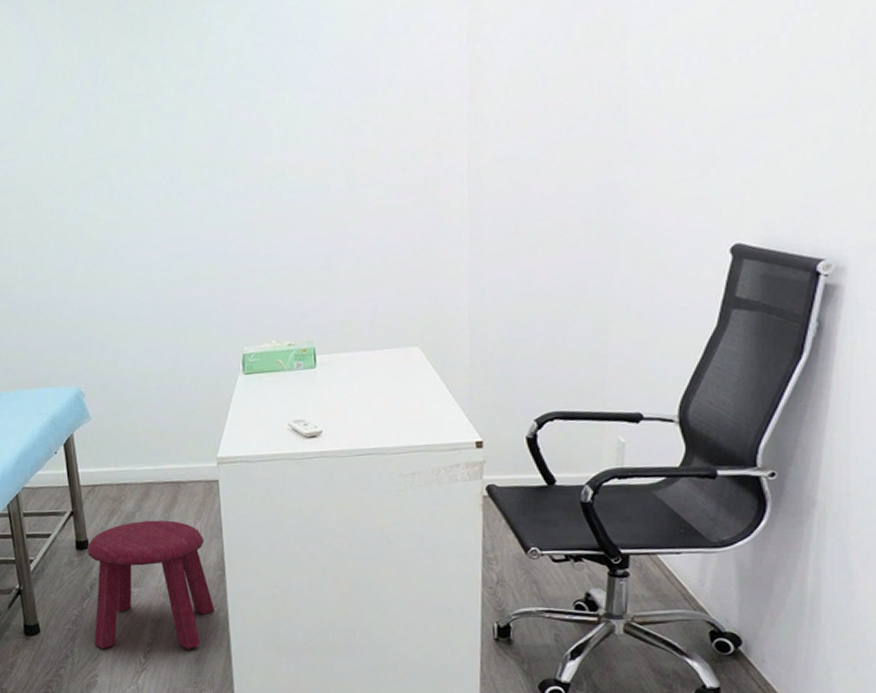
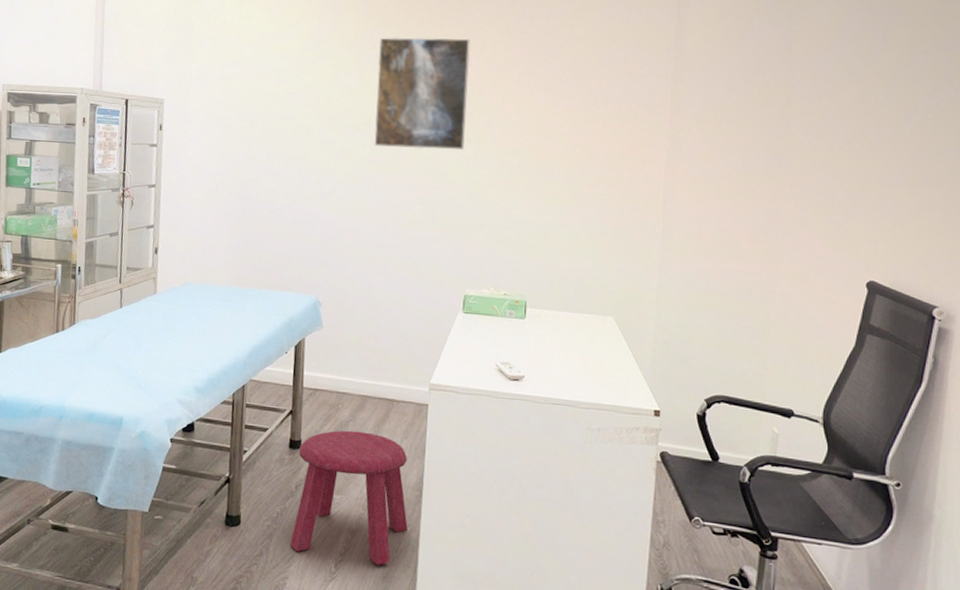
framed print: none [101,44,220,204] -> present [374,37,471,151]

